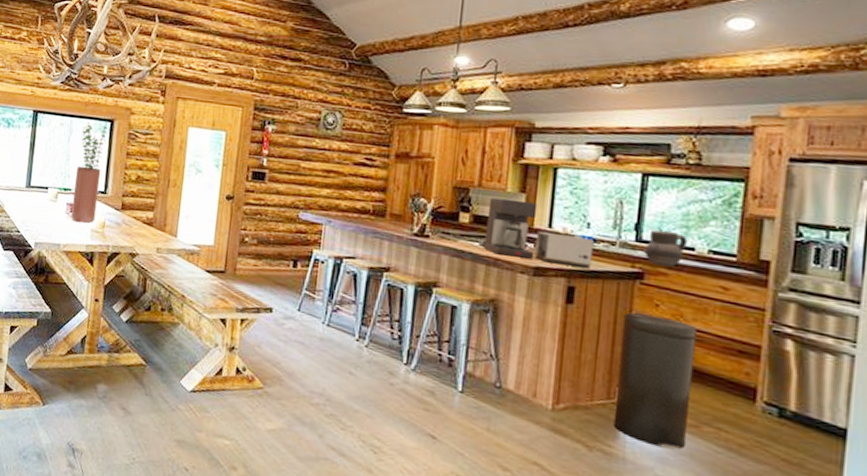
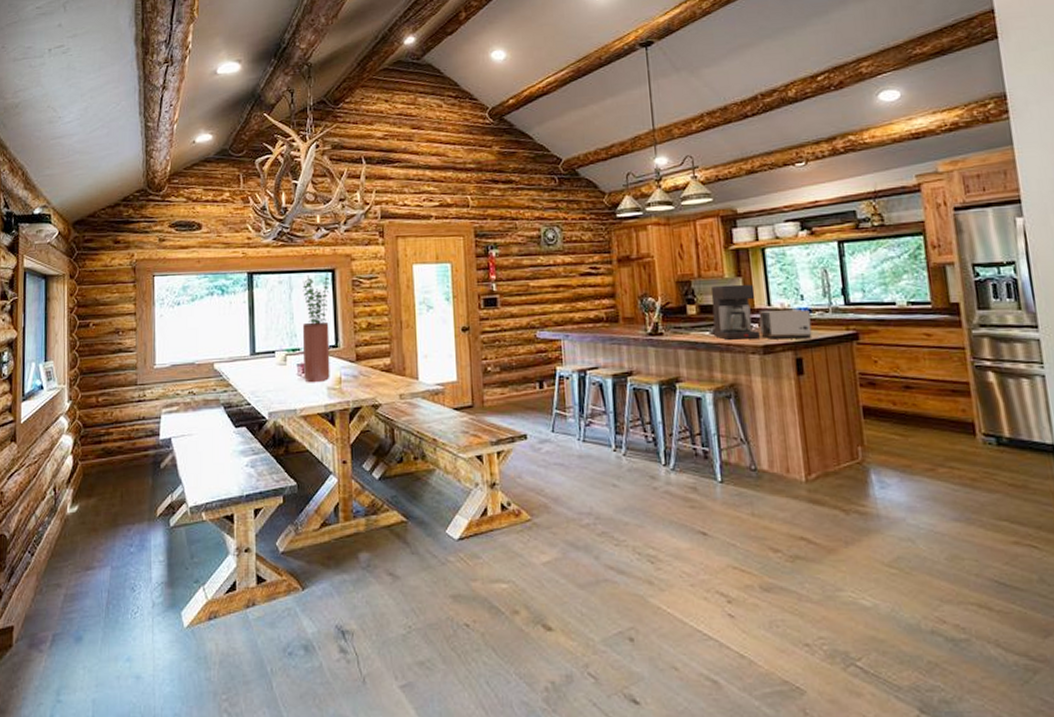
pedal bin: present [613,312,697,451] -> none [849,372,928,497]
ceramic jug: present [645,230,688,268] -> none [854,291,889,325]

